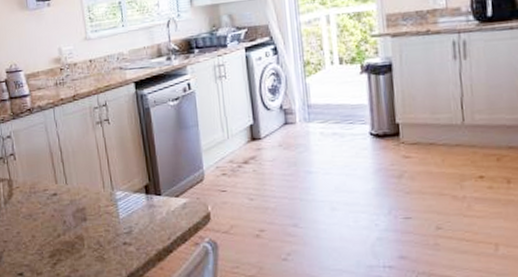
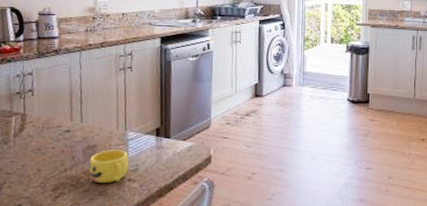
cup: none [80,211,121,248] -> present [88,149,129,183]

